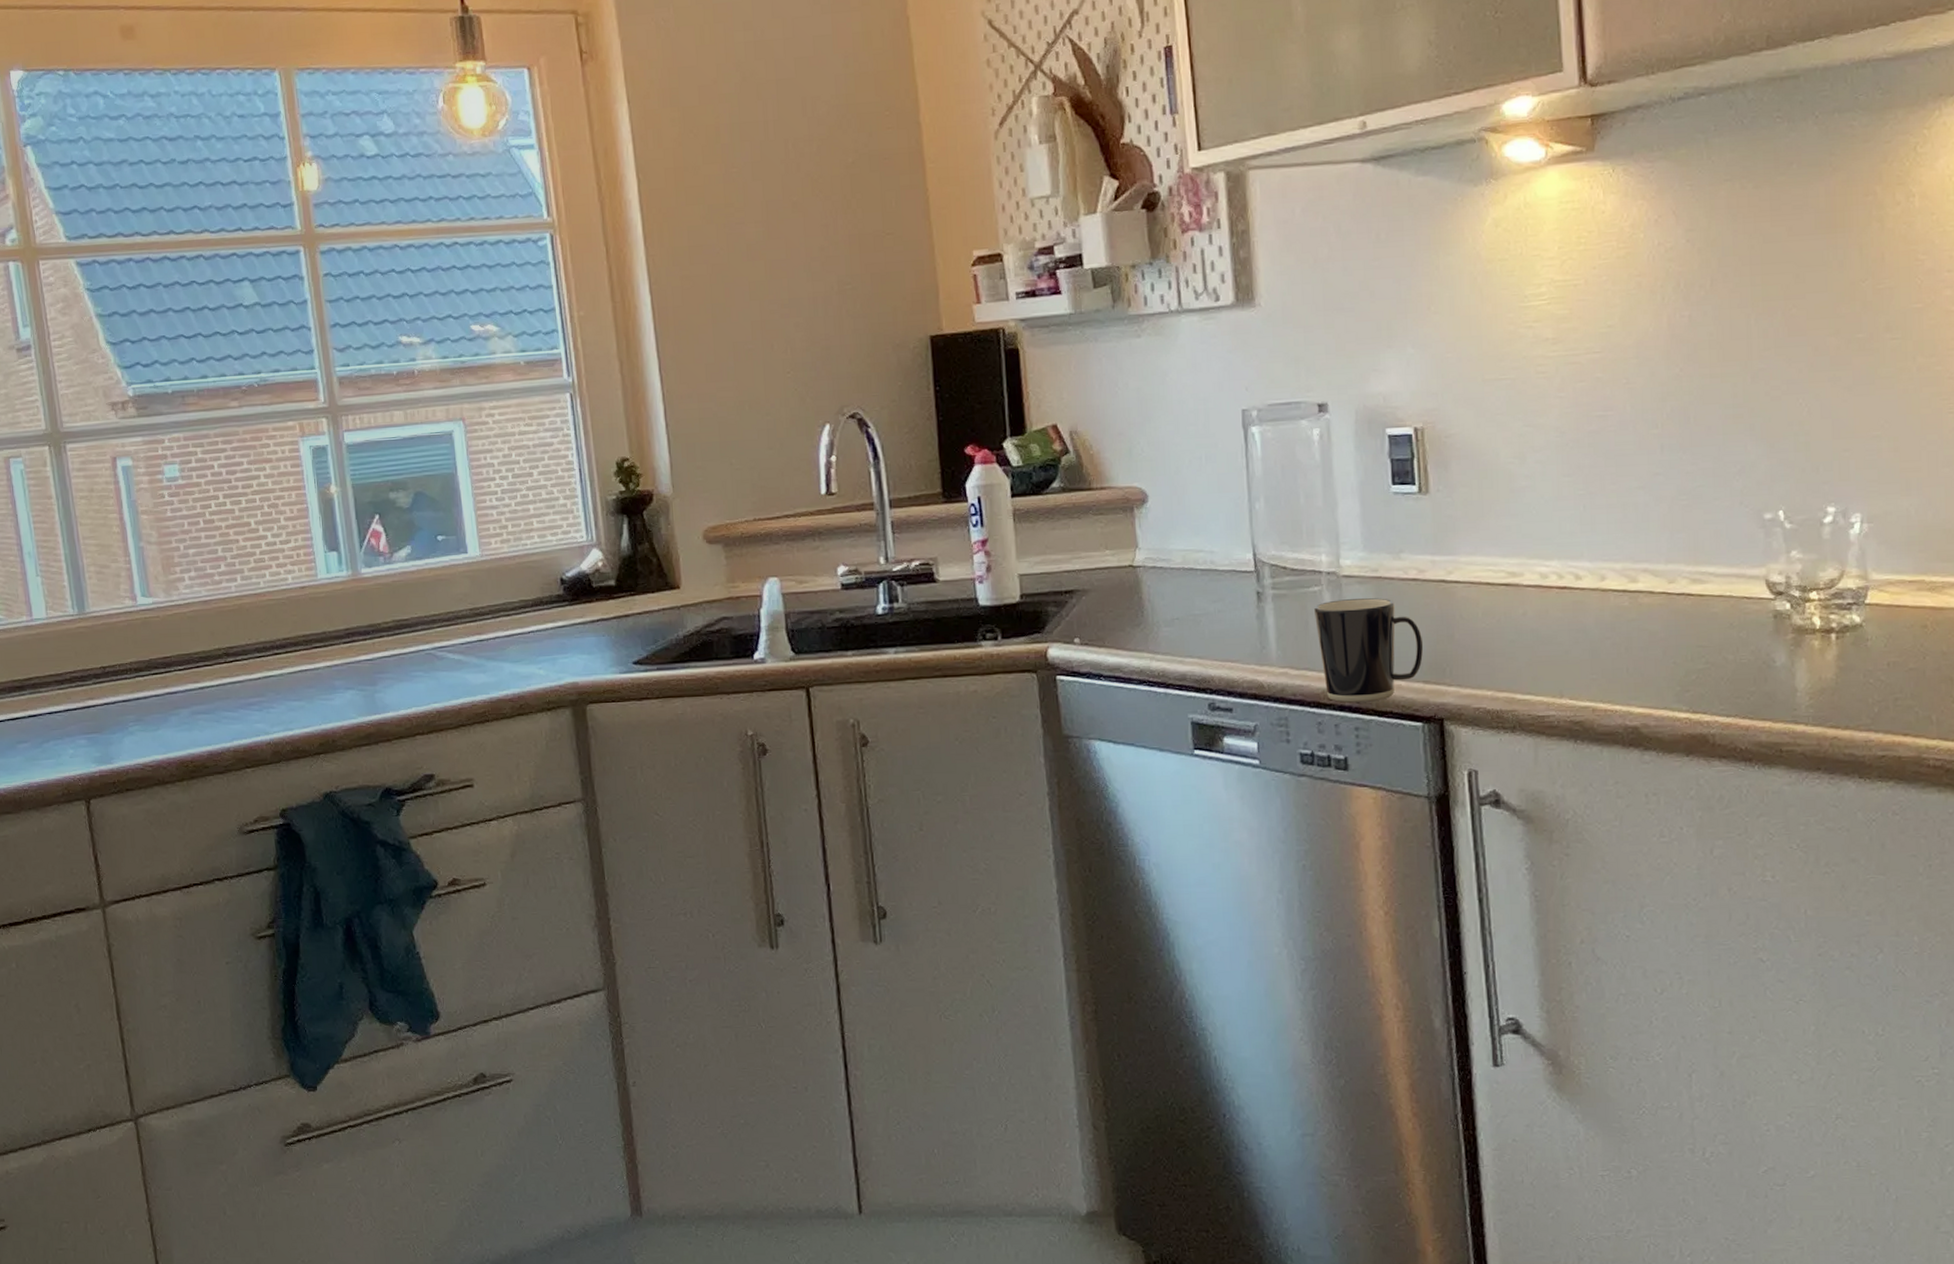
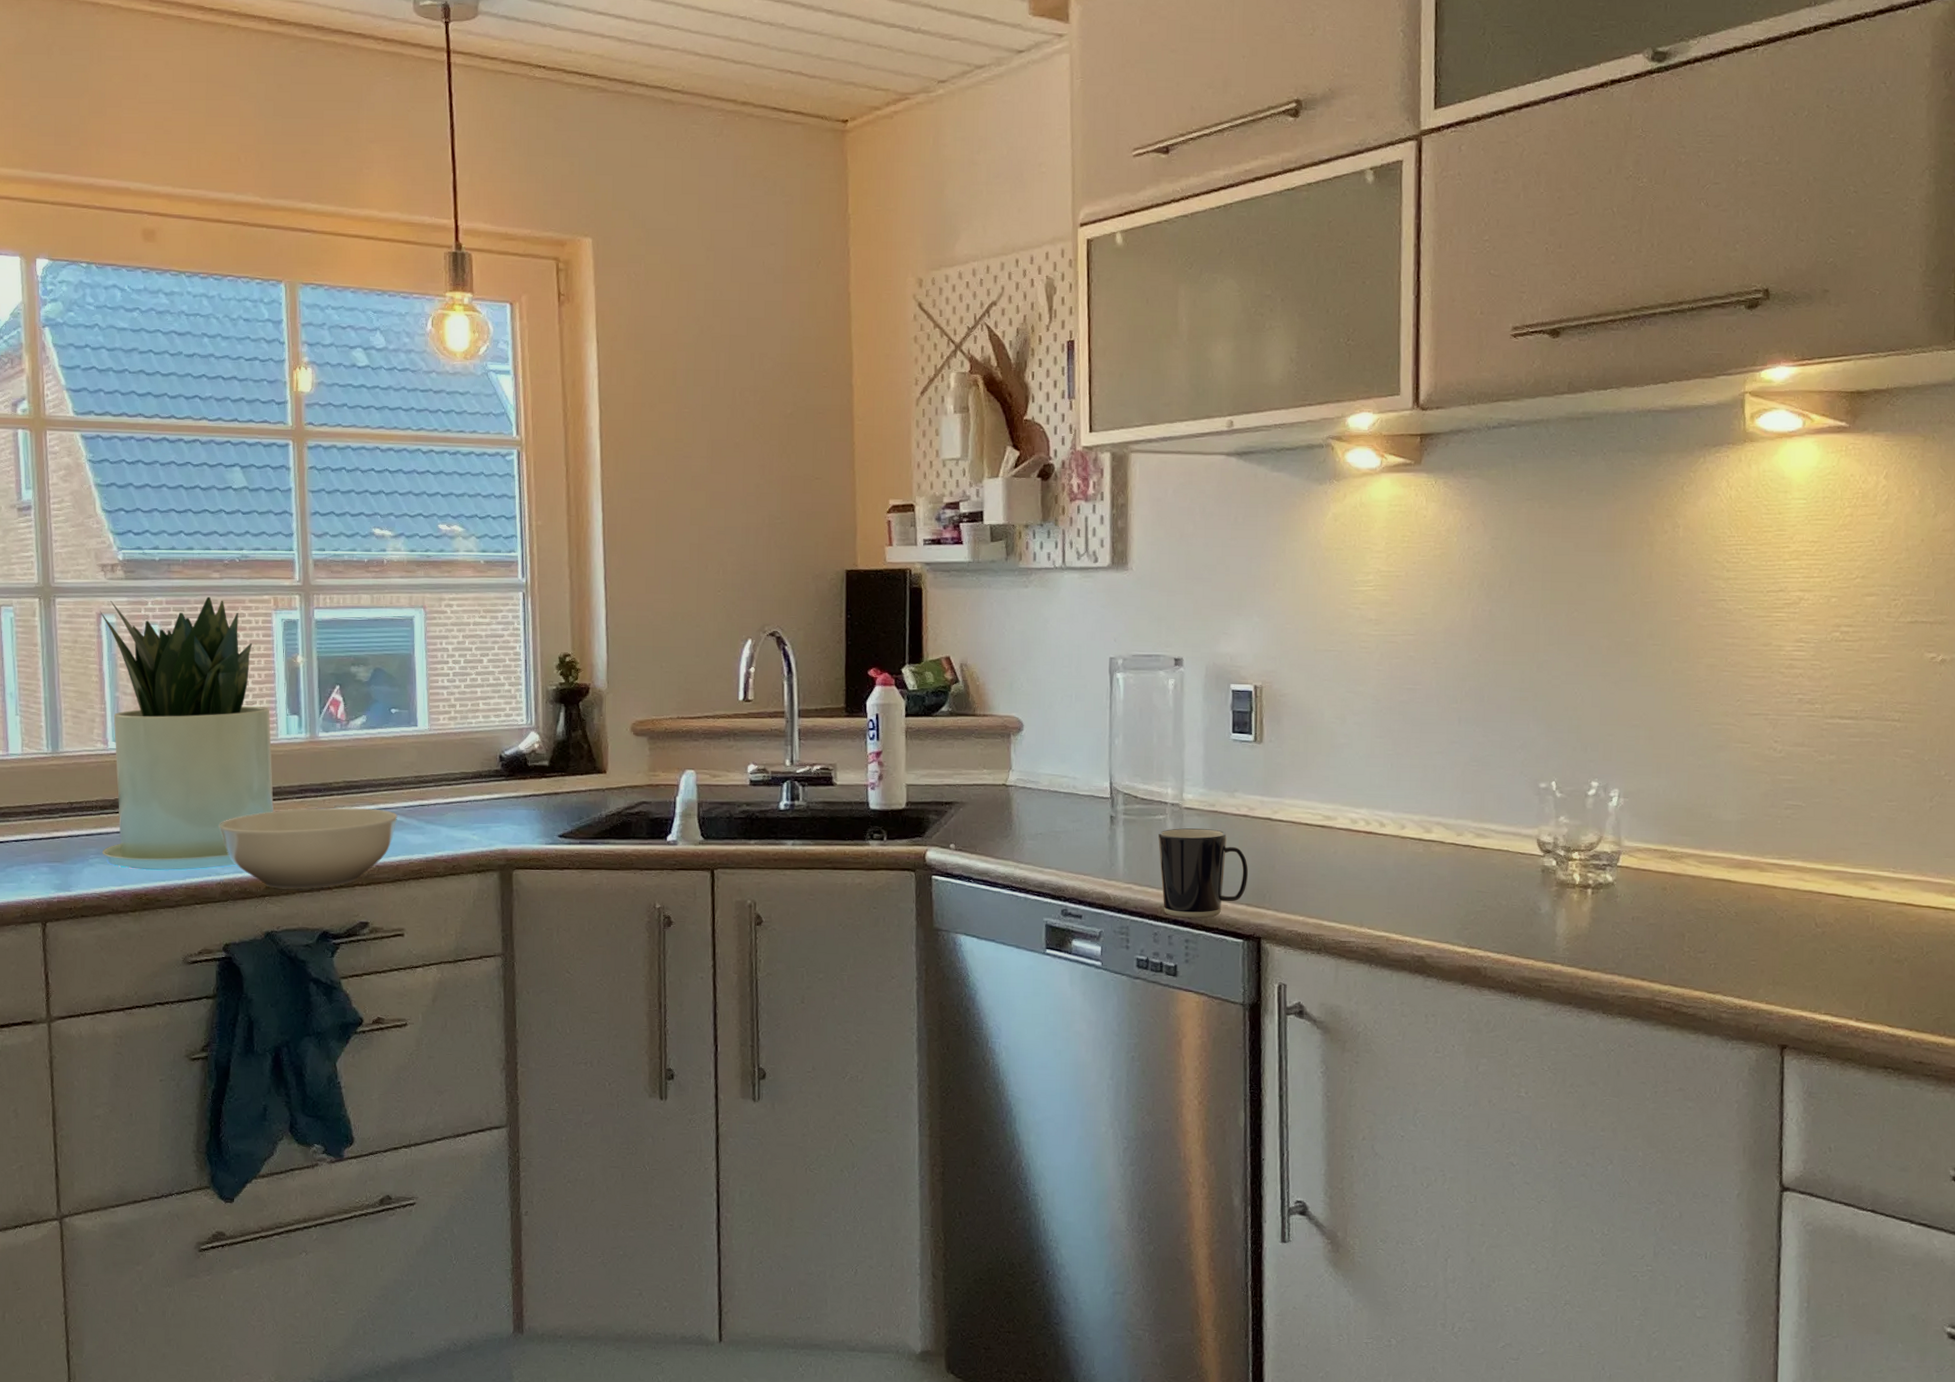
planter: none [114,428,320,734] -> present [100,596,274,870]
bowl: none [263,648,455,745] -> present [219,807,397,889]

